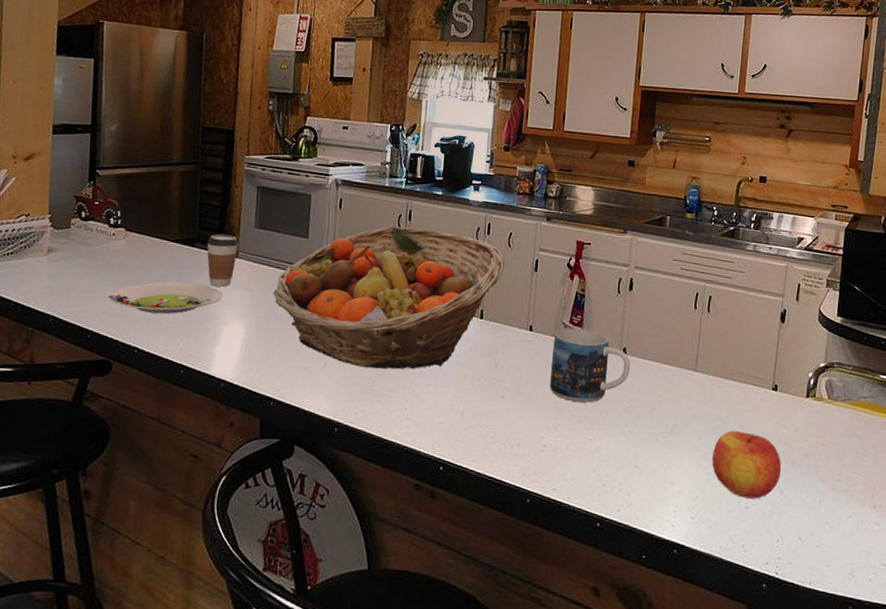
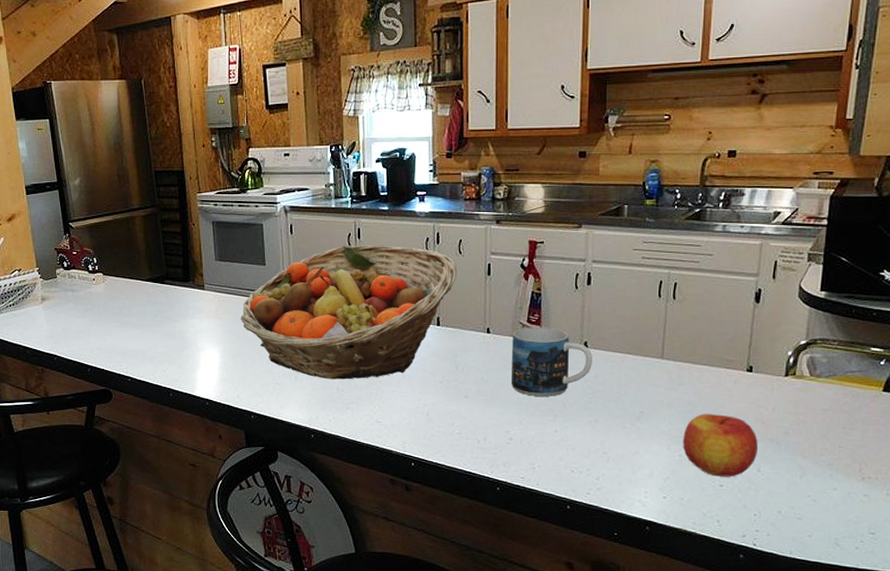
salad plate: present [107,282,224,314] -> none [98,317,196,346]
coffee cup: present [206,234,239,287] -> none [175,269,203,317]

